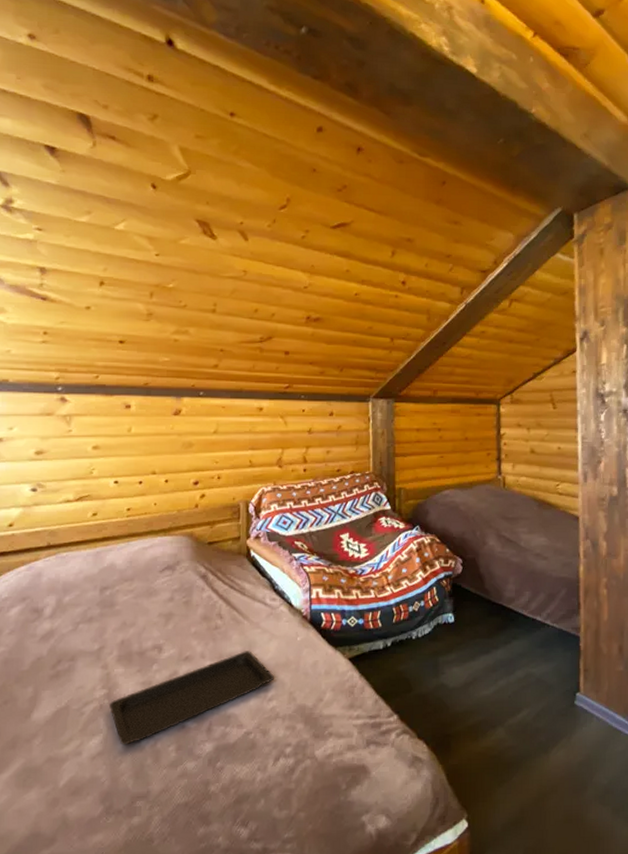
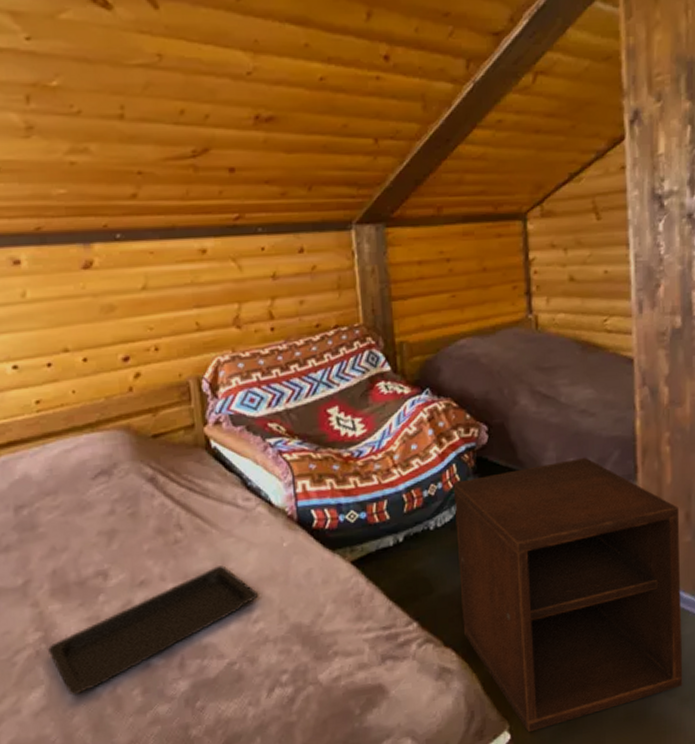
nightstand: none [432,593,615,823] -> present [453,458,683,733]

